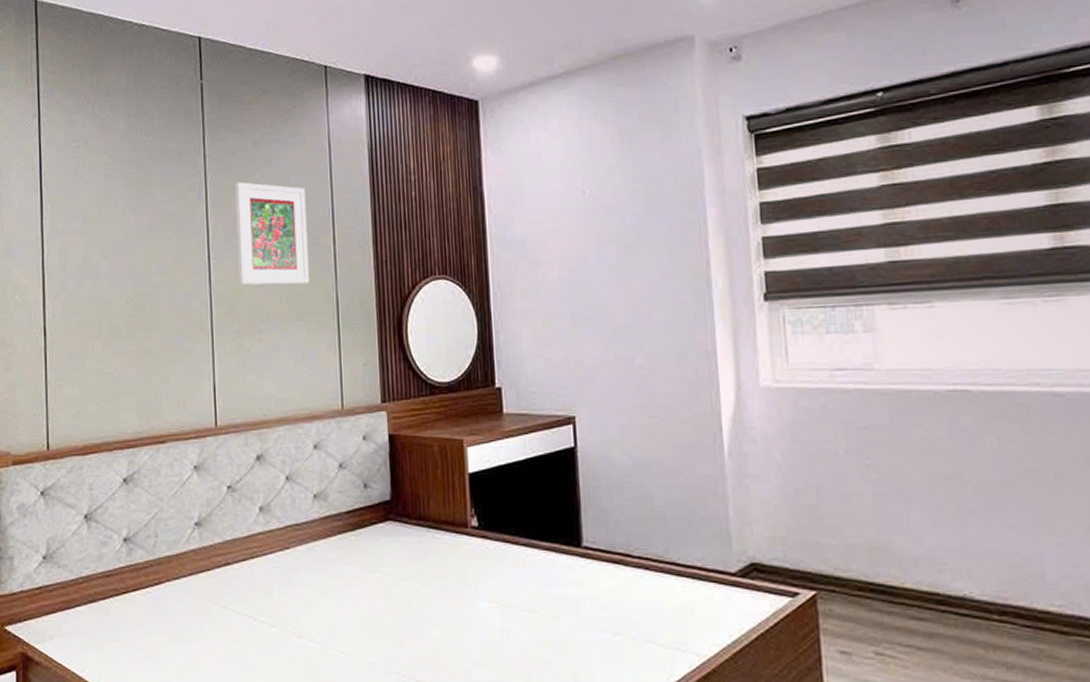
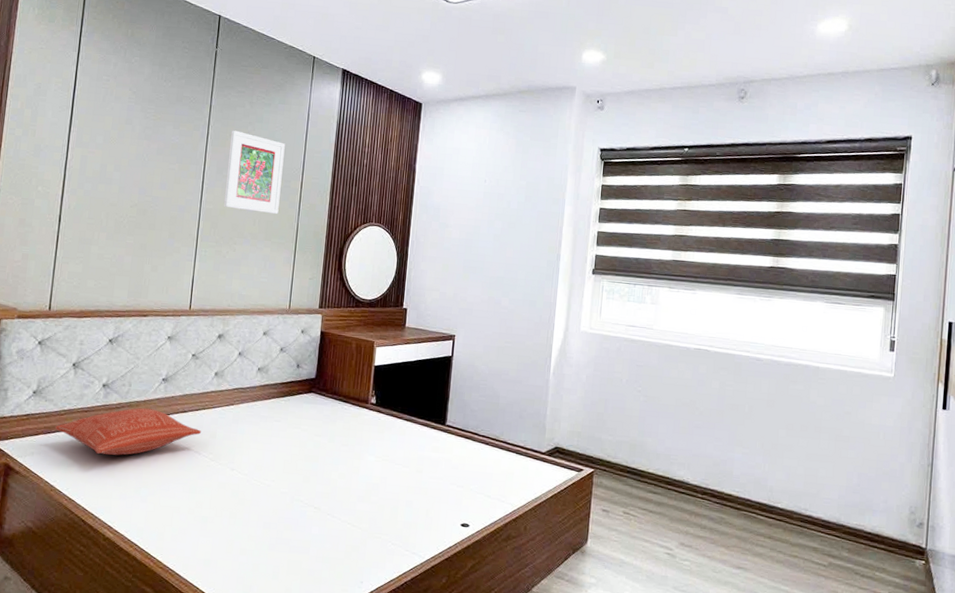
pillow: none [74,563,254,631] -> present [54,407,202,456]

